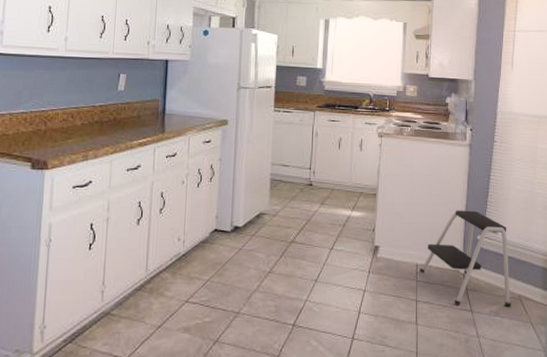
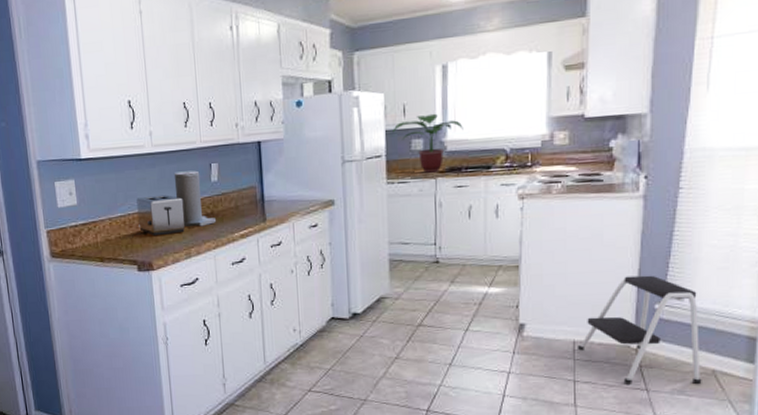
toaster: none [39,96,89,136] -> present [136,194,186,237]
paper towel: none [81,77,118,131] -> present [173,170,217,228]
potted plant: none [282,57,339,106] -> present [393,113,463,173]

